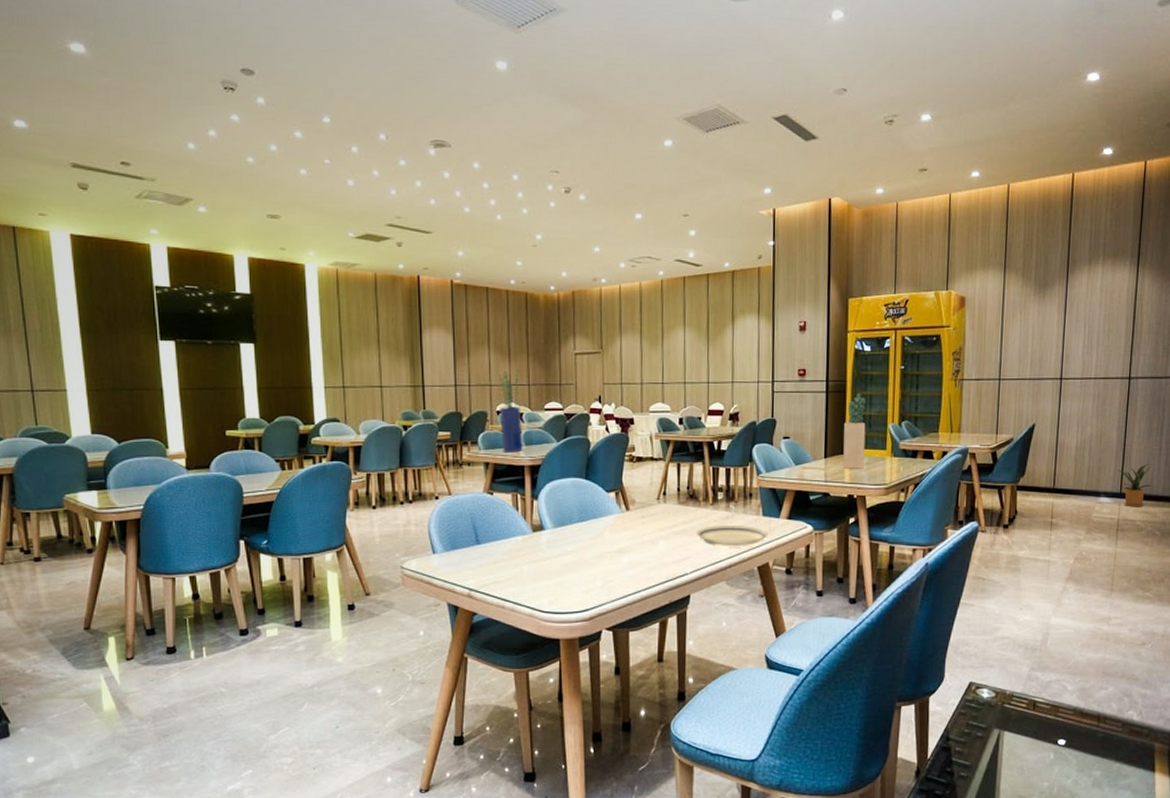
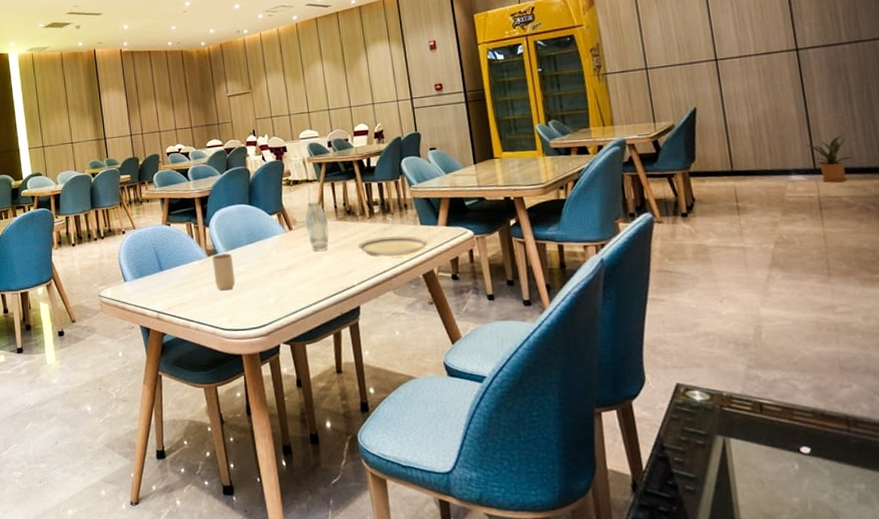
vase: present [499,369,523,452] -> none [165,115,192,188]
cup: none [537,530,561,570] -> present [212,253,236,291]
vase: none [644,483,668,536] -> present [305,202,329,252]
vase: present [843,391,866,470] -> none [488,98,517,173]

